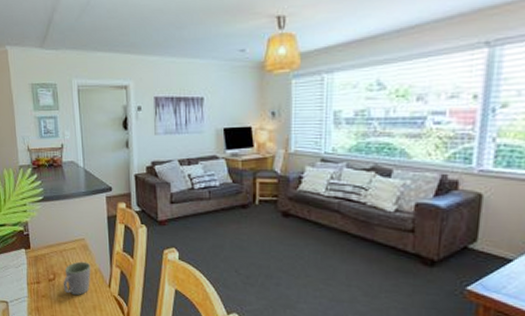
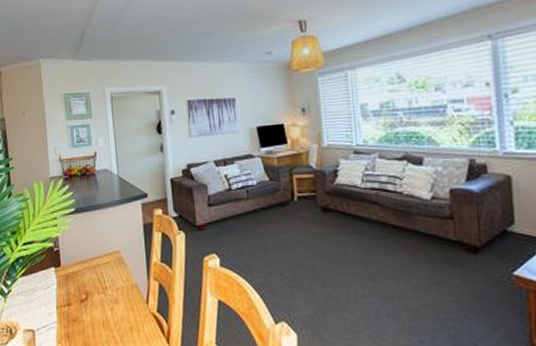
mug: present [63,261,91,296] -> none [96,276,127,317]

